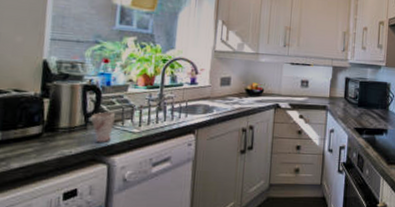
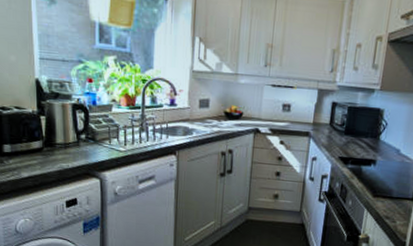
cup: present [90,112,116,142] -> none [81,130,104,159]

